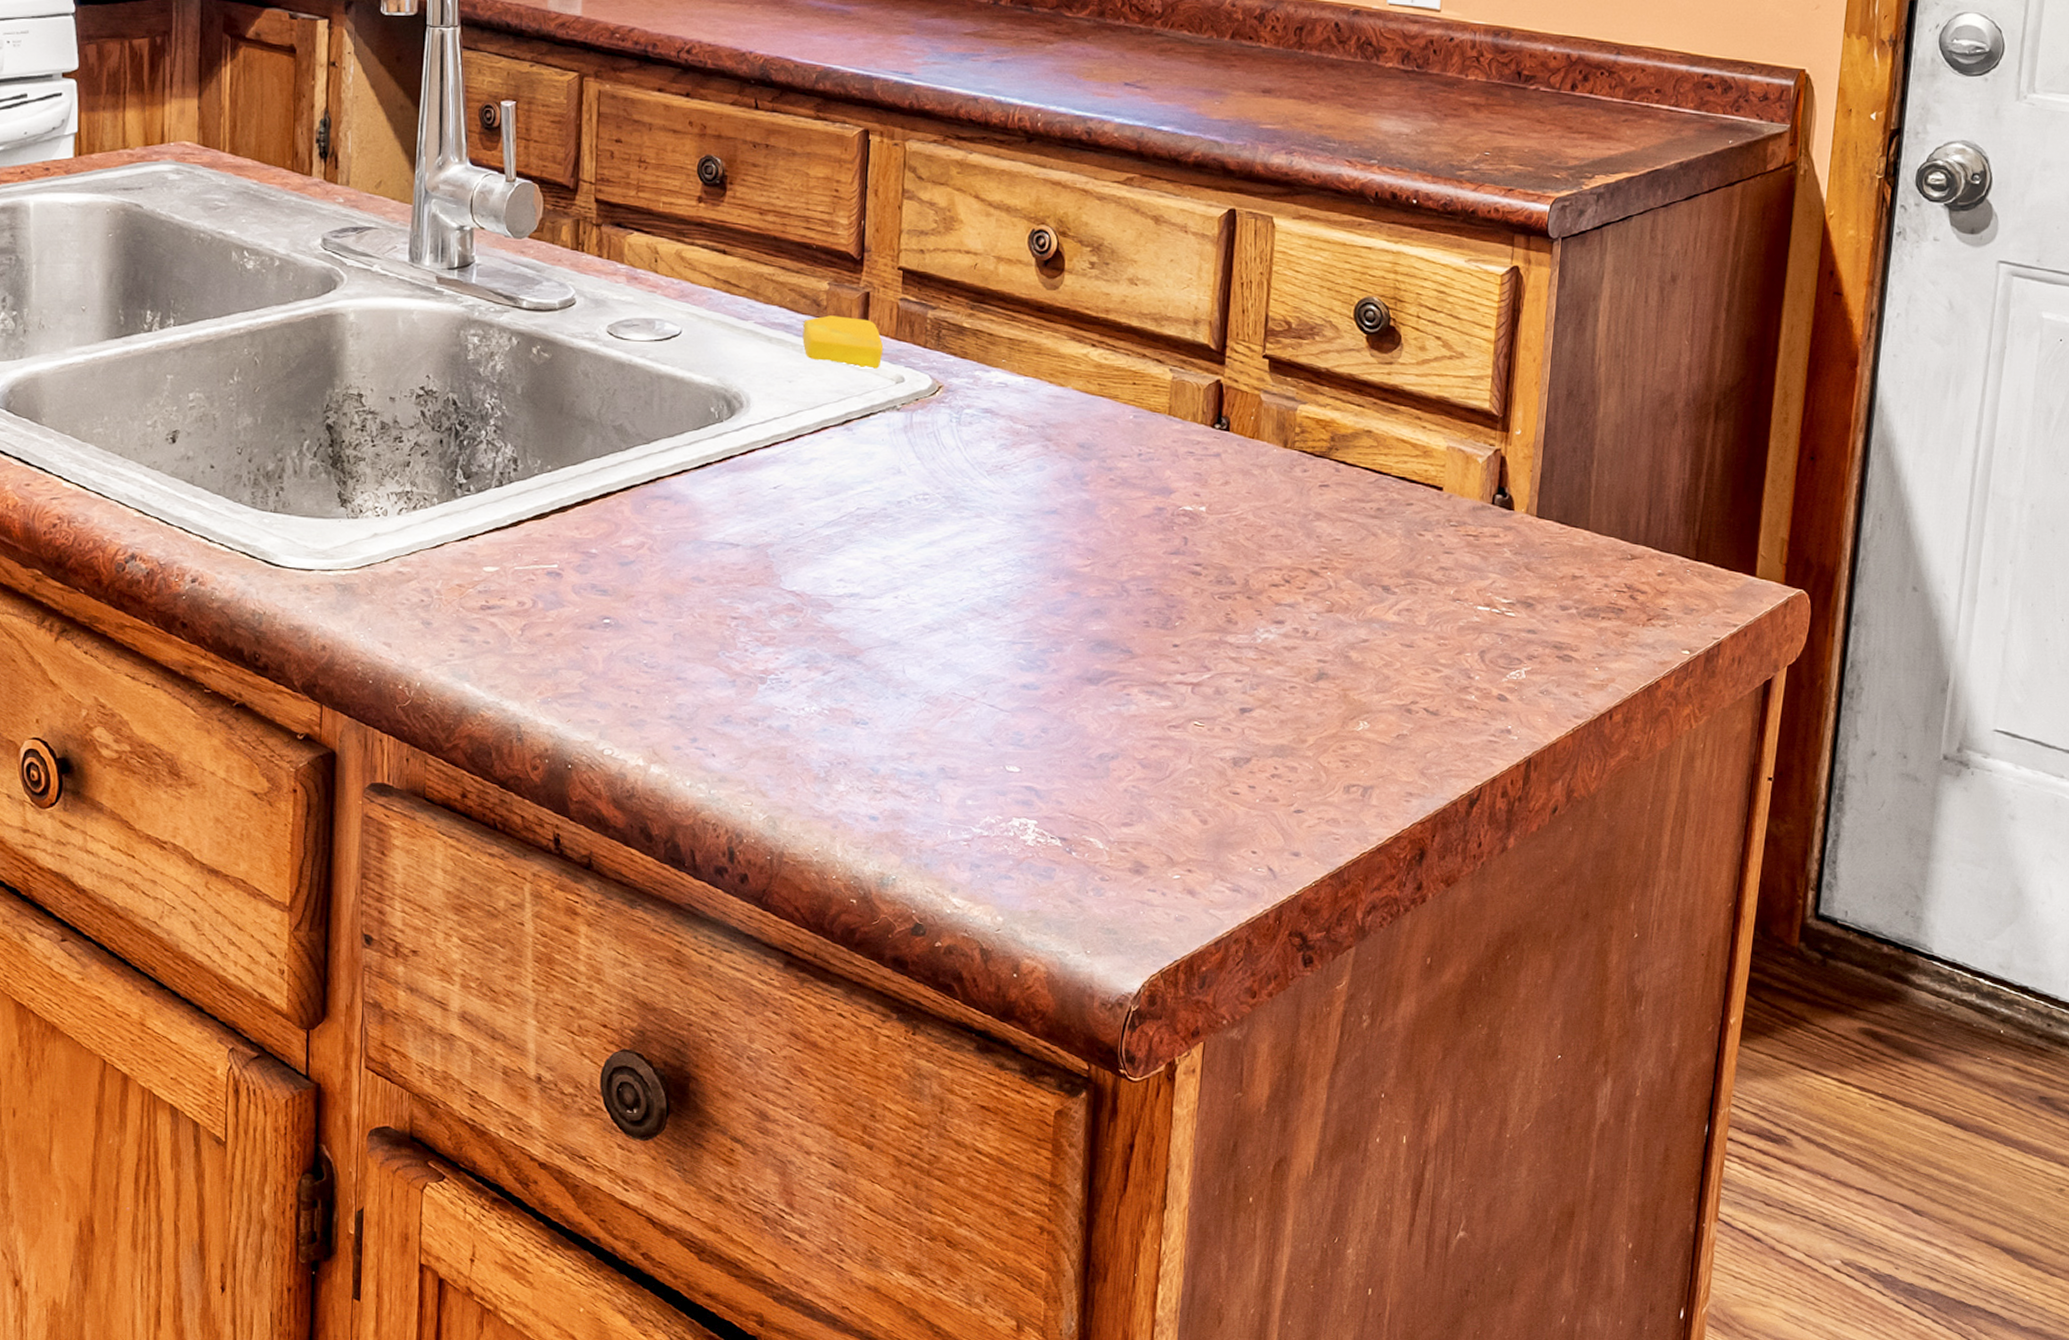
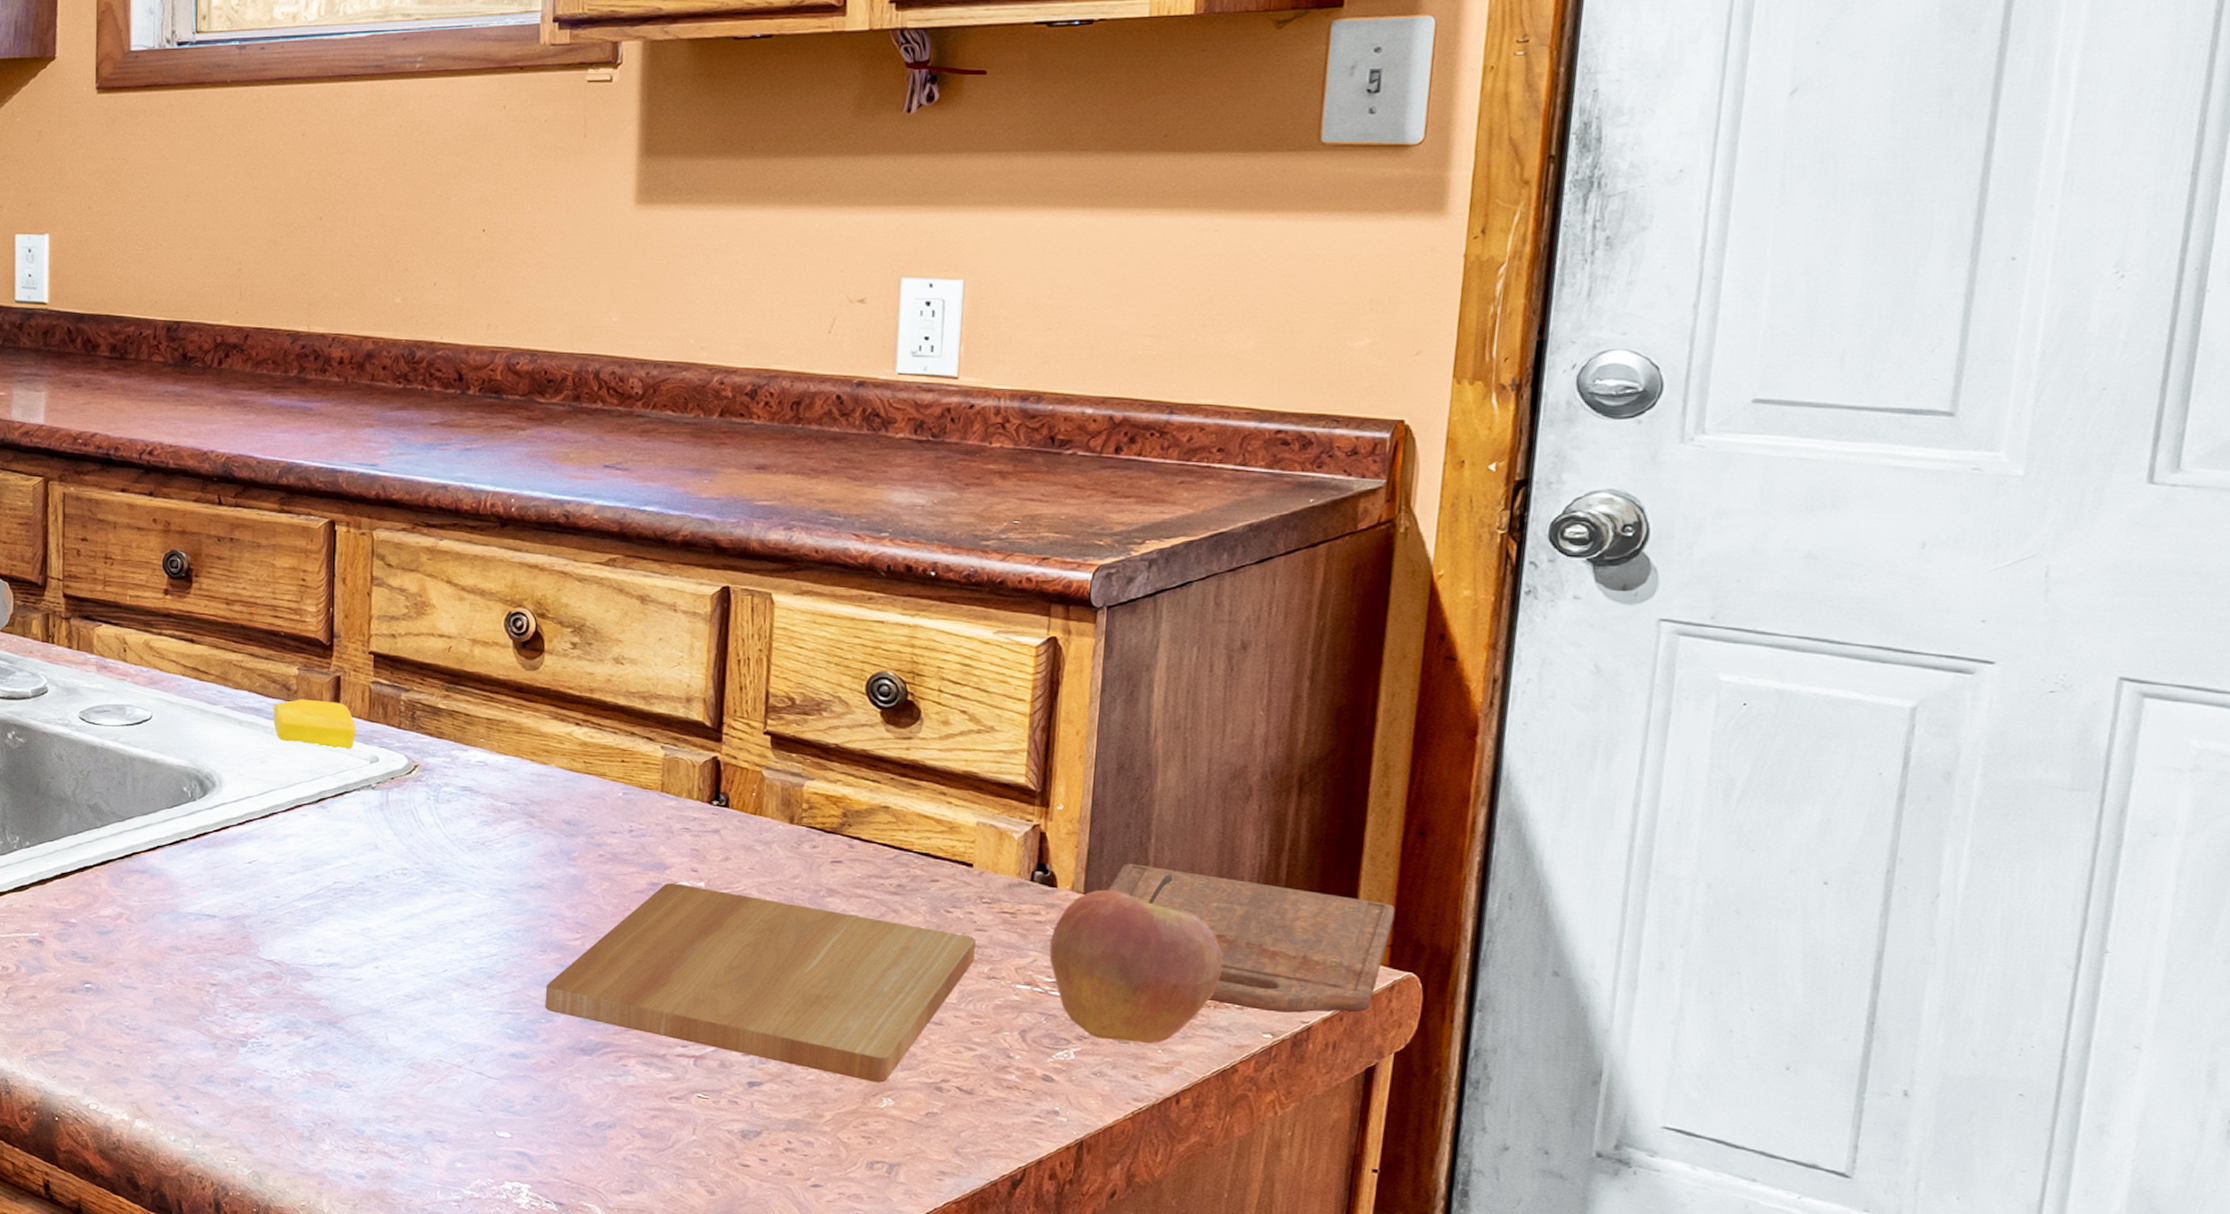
cutting board: none [1055,508,1444,706] -> present [544,883,976,1083]
fruit: none [1506,497,1650,662] -> present [1049,874,1222,1044]
cutting board: none [1557,487,1791,630] -> present [1108,864,1396,1013]

